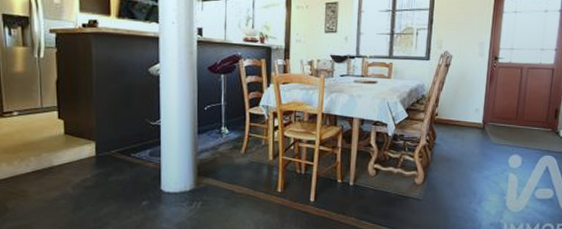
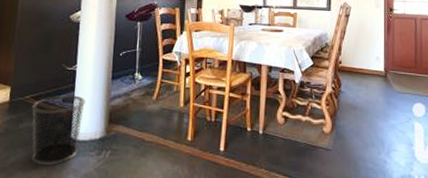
waste bin: none [119,149,172,215] -> present [31,95,85,165]

